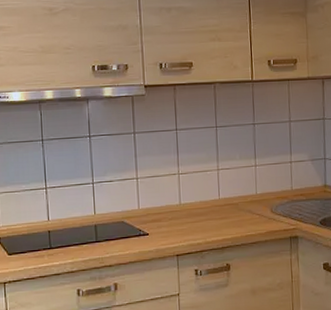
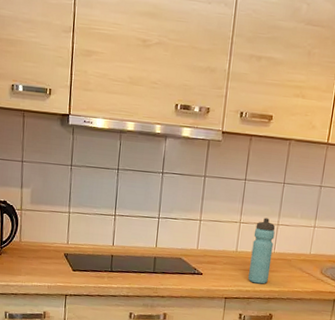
water bottle: none [195,164,219,235] -> present [248,218,276,284]

